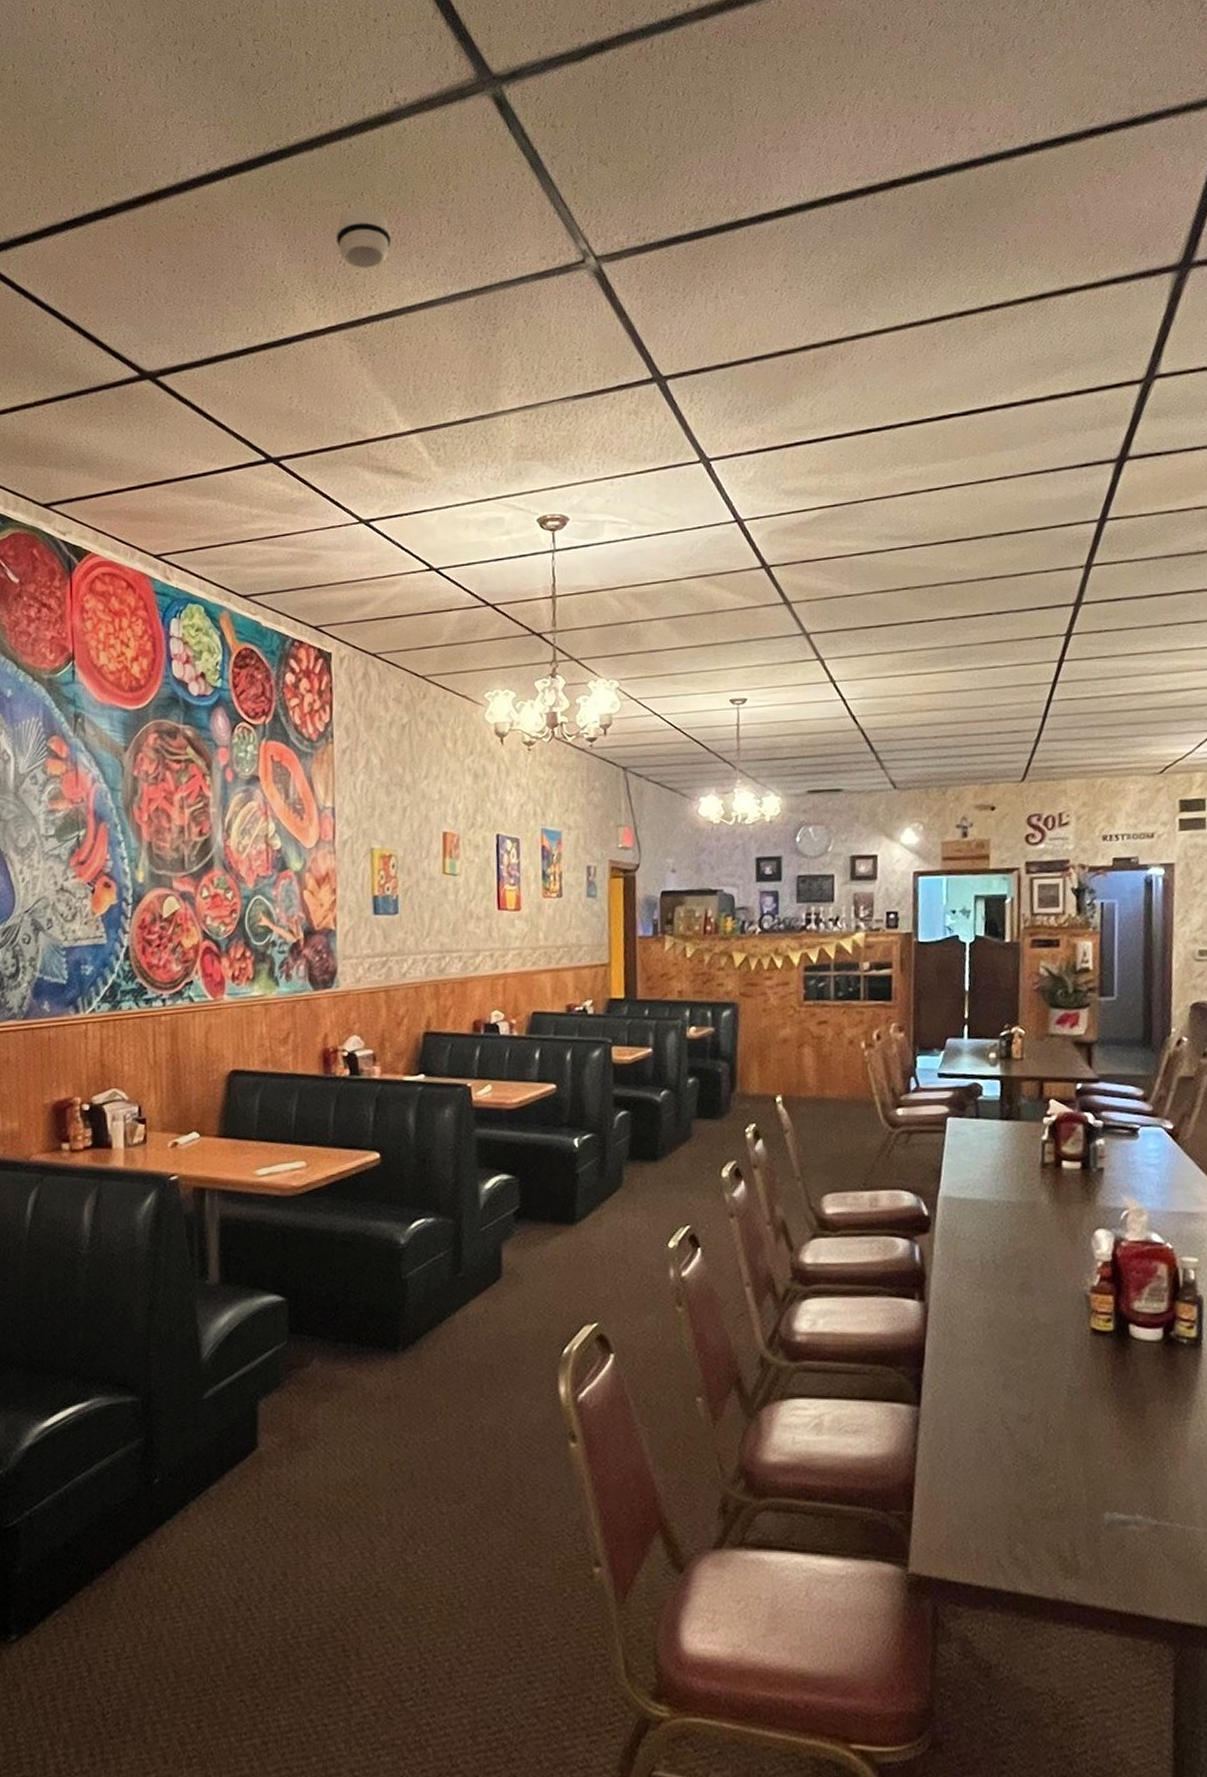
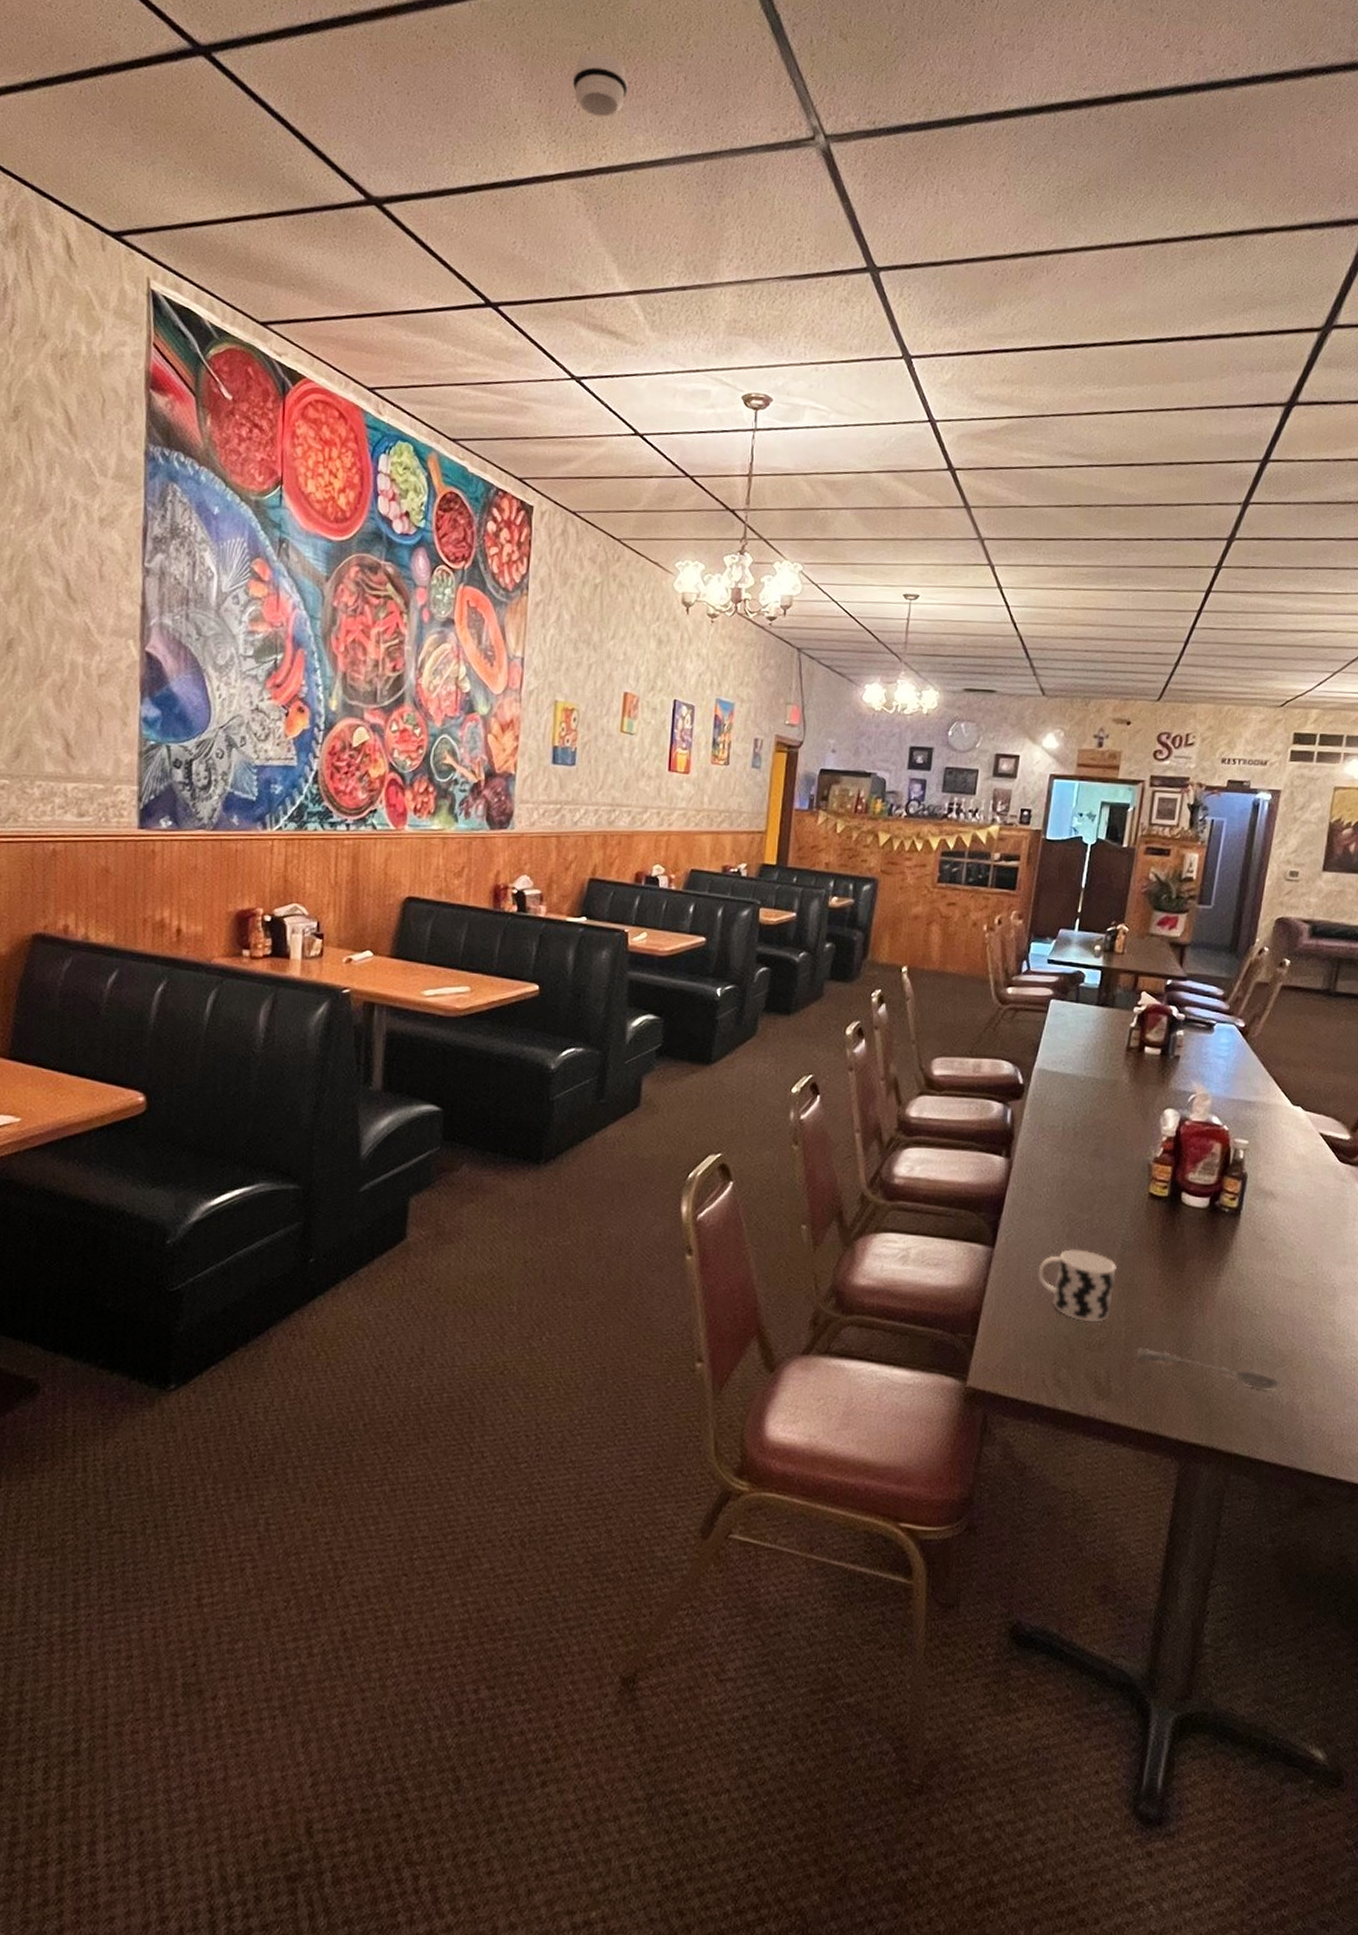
cup: none [974,1401,1067,1486] -> present [1038,1249,1118,1323]

